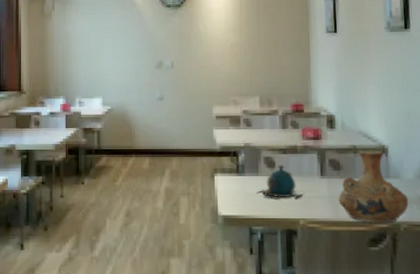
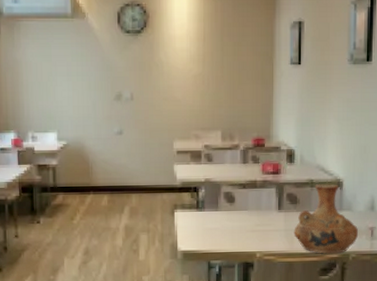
teapot: present [257,165,305,199] -> none [216,199,262,234]

